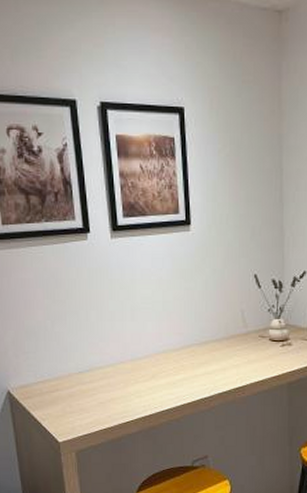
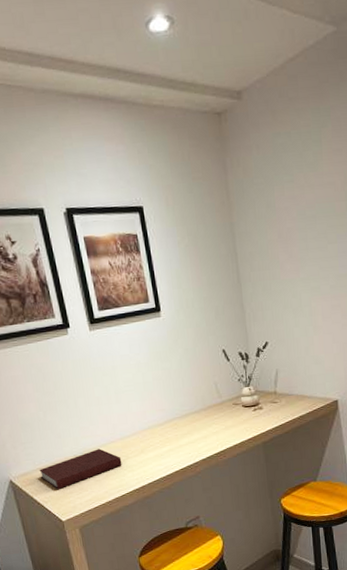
notebook: none [40,368,130,408] -> present [39,448,122,490]

